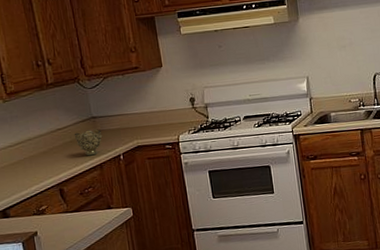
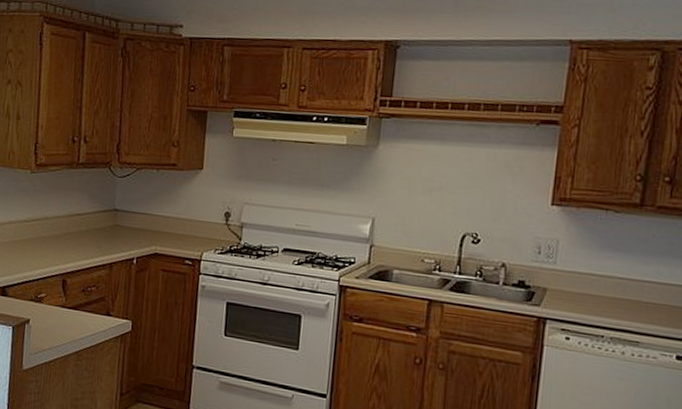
decorative bowl: present [74,129,103,156] -> none [91,222,121,252]

